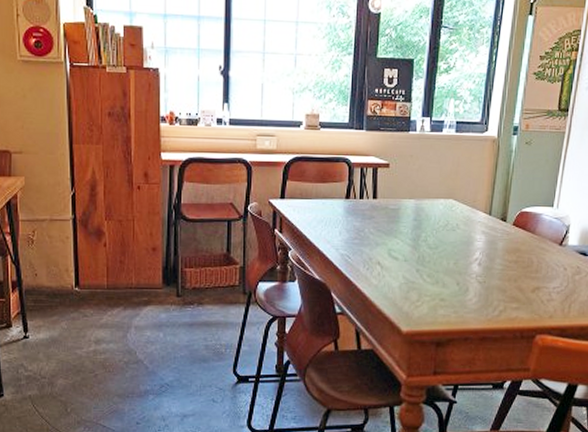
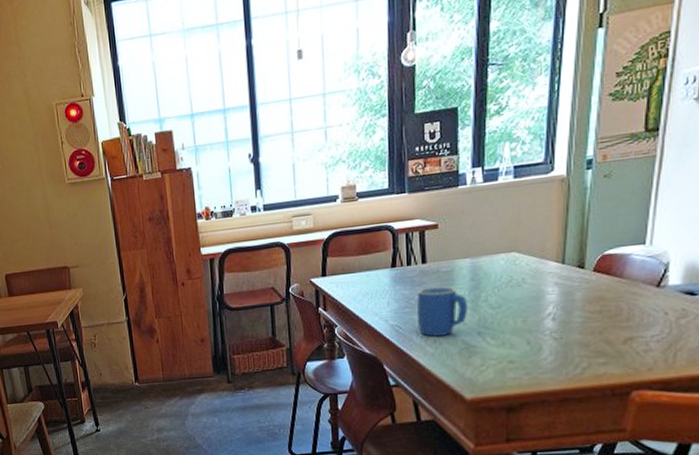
mug: none [365,221,410,271] -> present [416,286,469,337]

